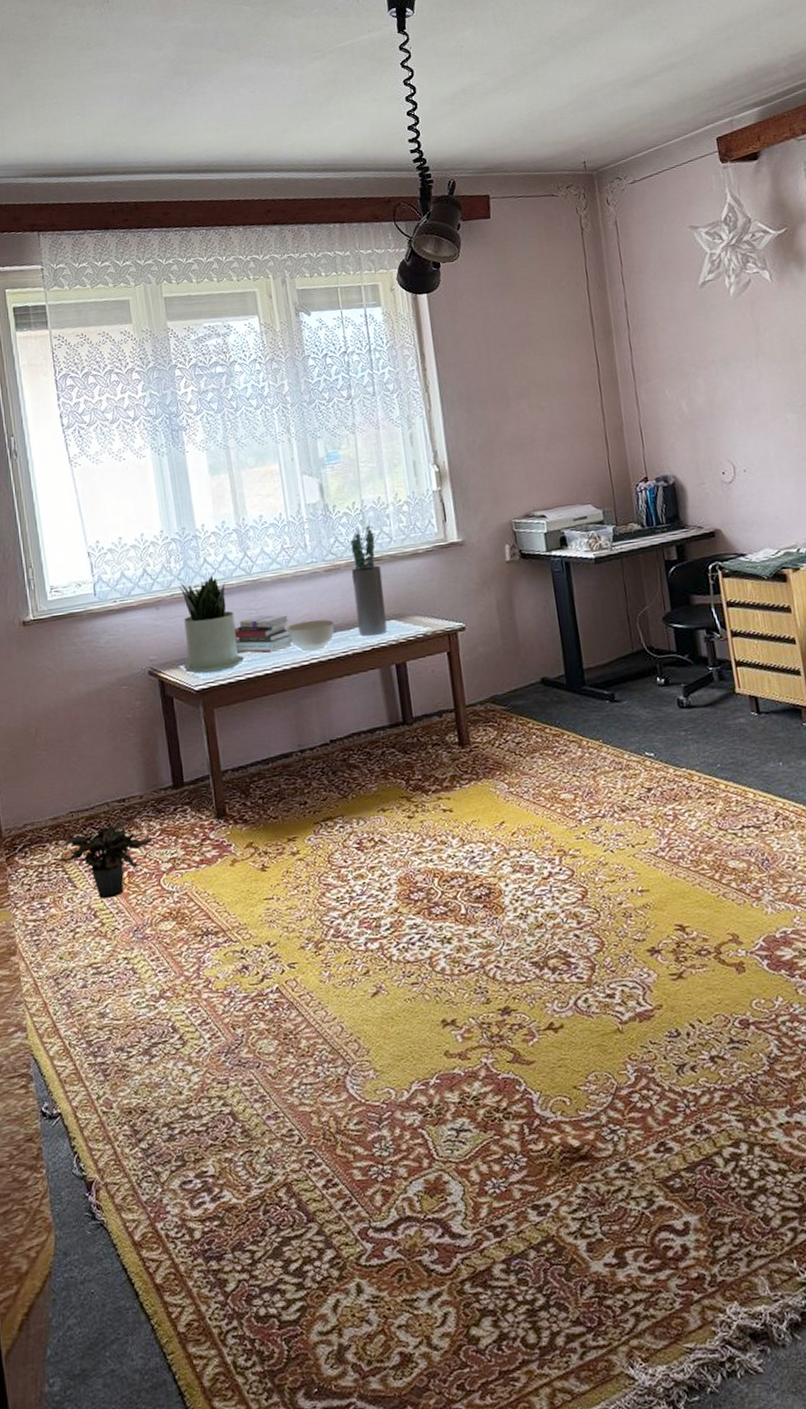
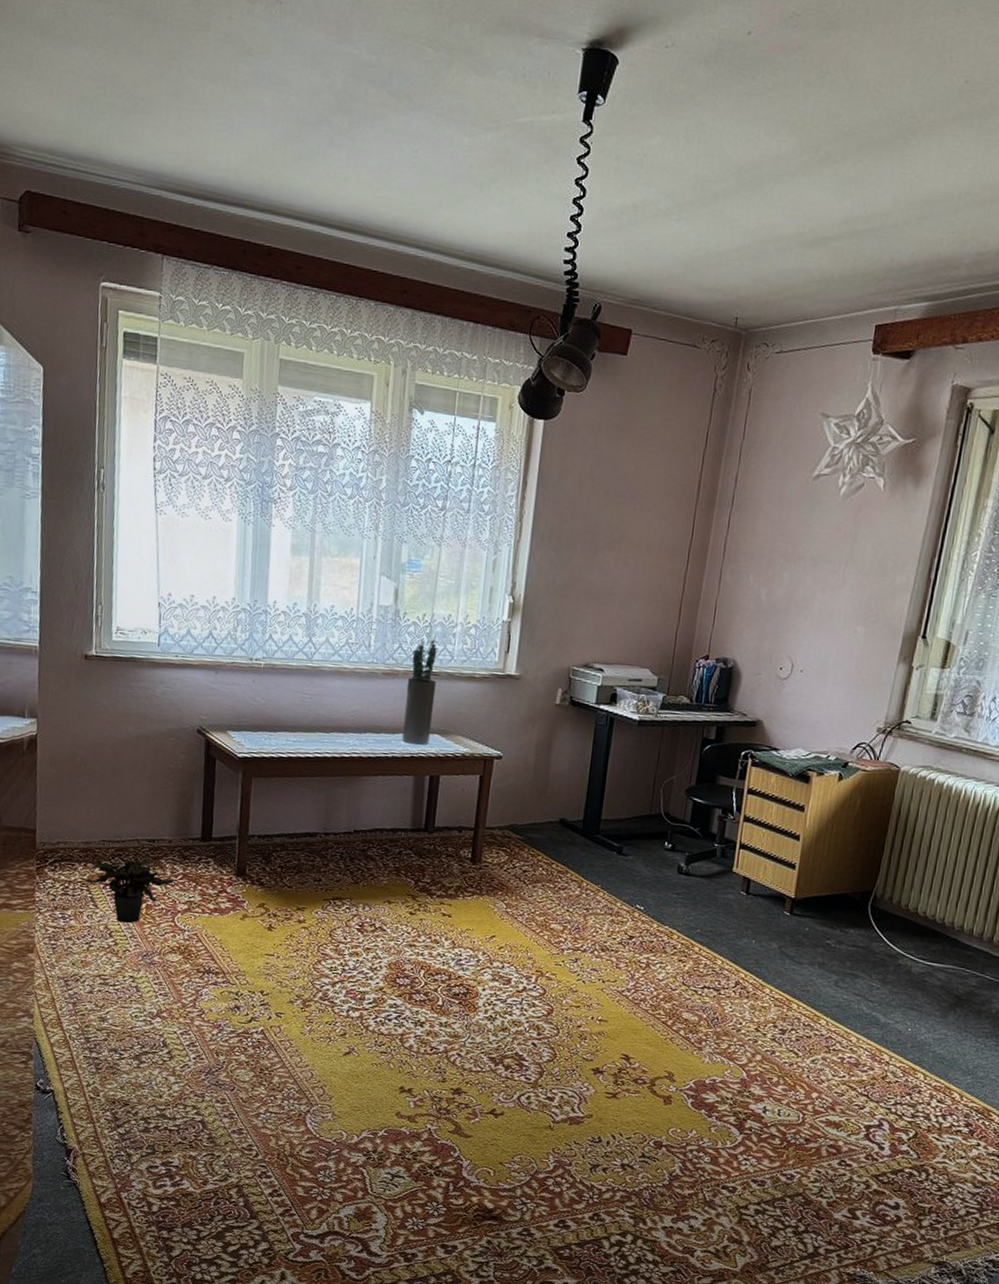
planter: present [179,576,245,674] -> none [230,652,291,745]
books: present [234,615,292,654] -> none [284,700,339,739]
bowl: present [288,619,335,652] -> none [336,716,381,747]

